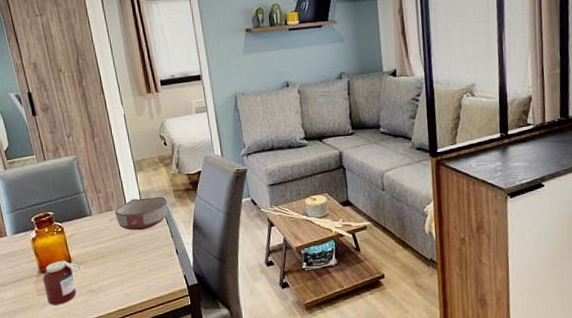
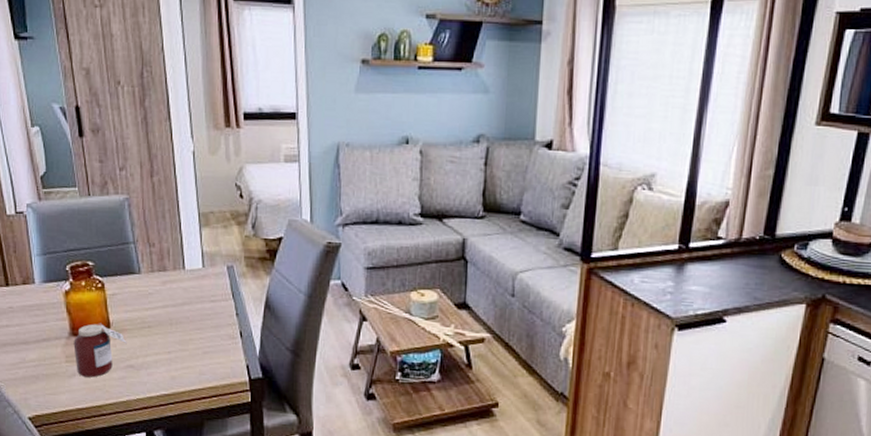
ceramic bowl: present [115,196,168,231] -> none [170,260,236,302]

